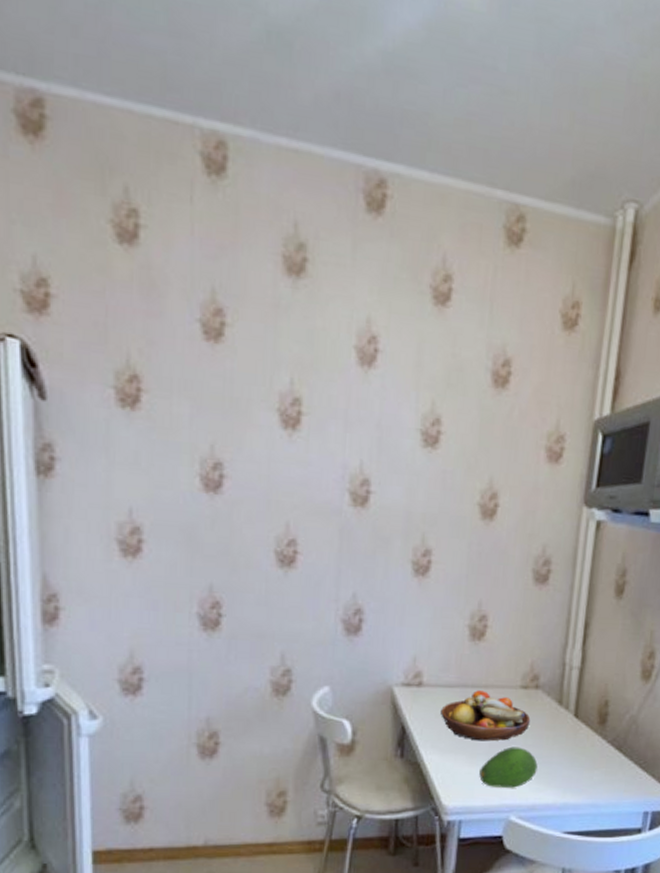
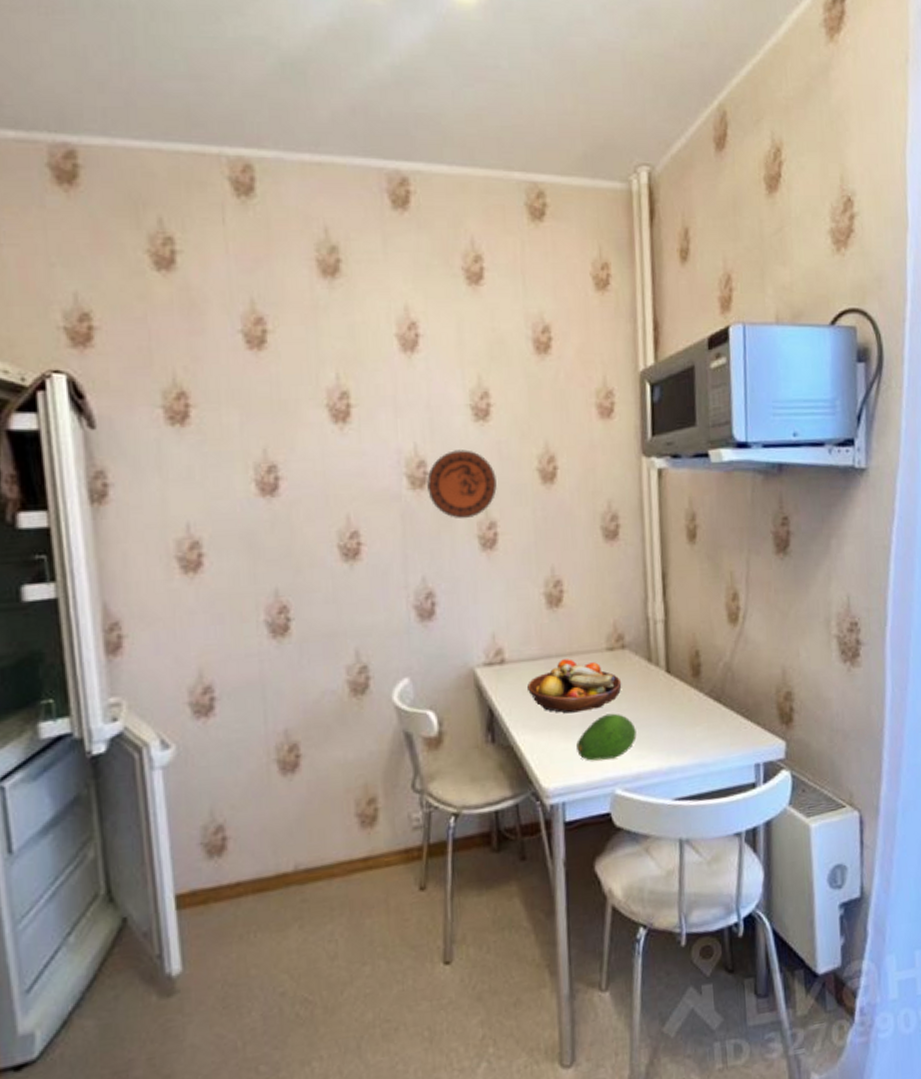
decorative plate: none [368,473,437,543] -> present [427,449,497,520]

